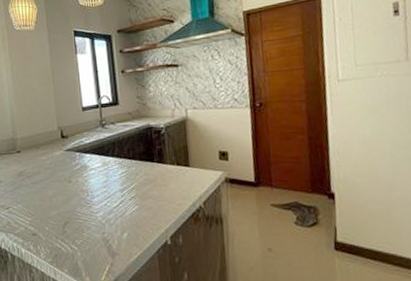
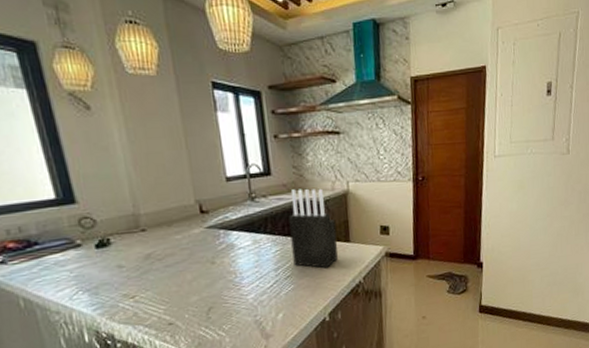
knife block: none [133,116,178,191] -> present [288,188,338,268]

